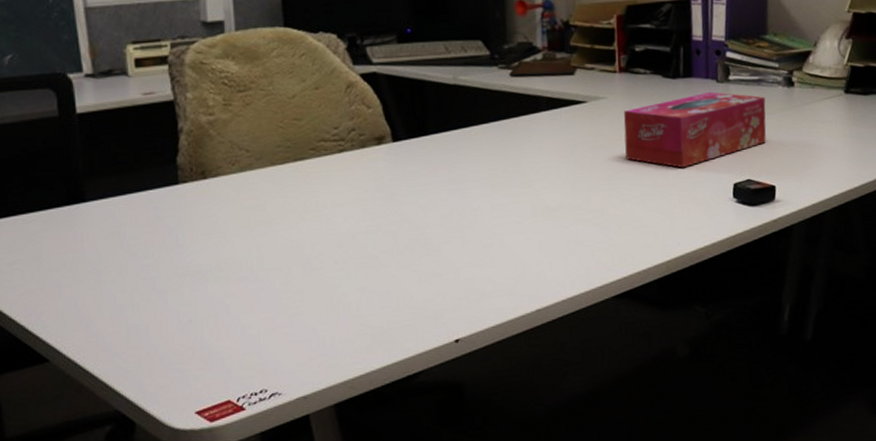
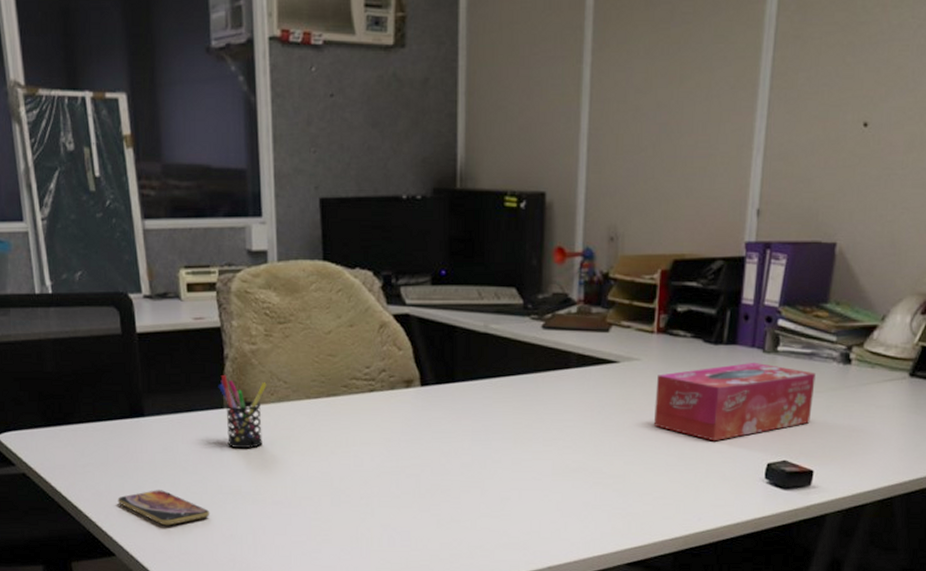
smartphone: none [52,280,165,320] -> present [117,490,210,526]
pen holder: none [172,148,227,225] -> present [218,374,267,449]

